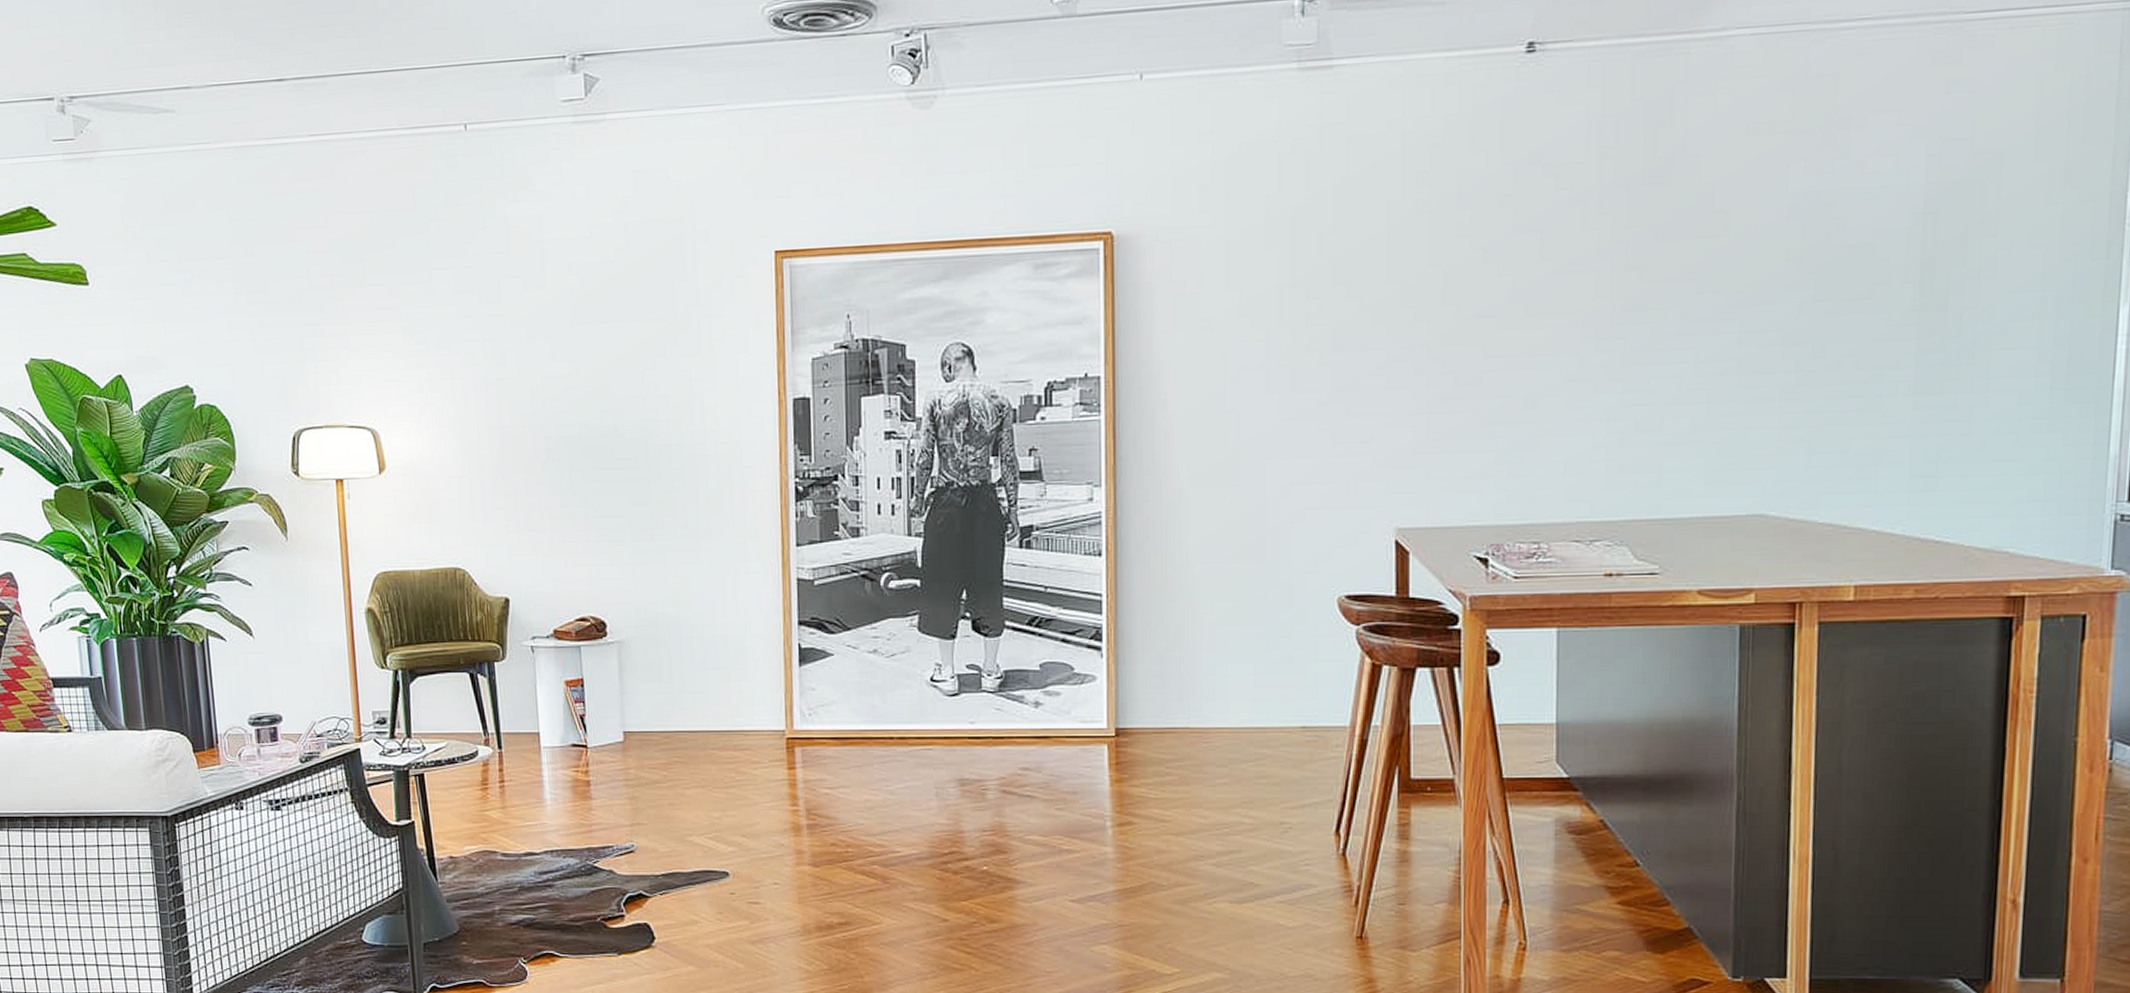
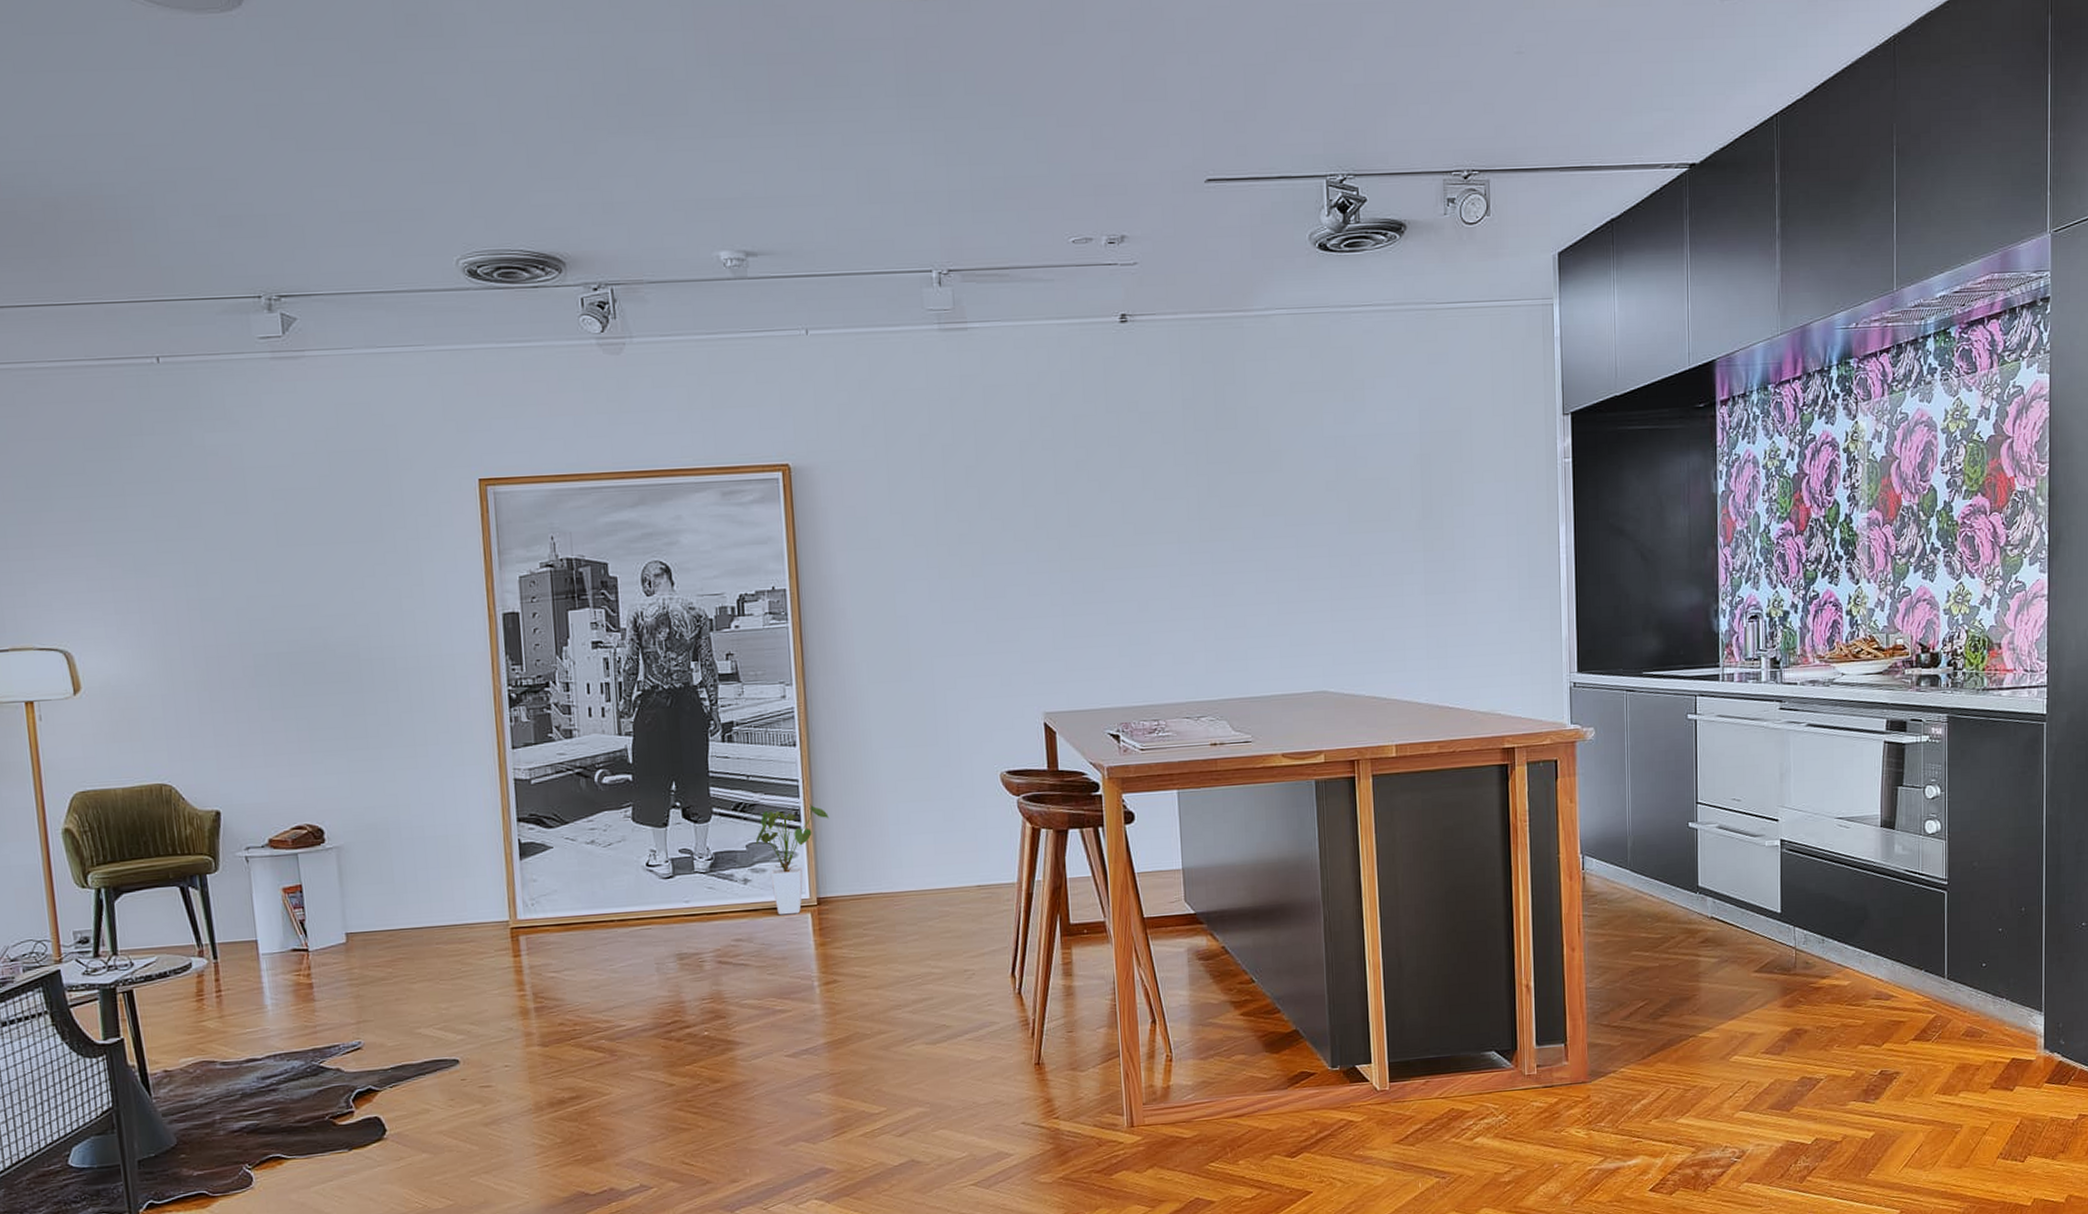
house plant: none [1050,622,1134,745] -> present [755,804,829,916]

